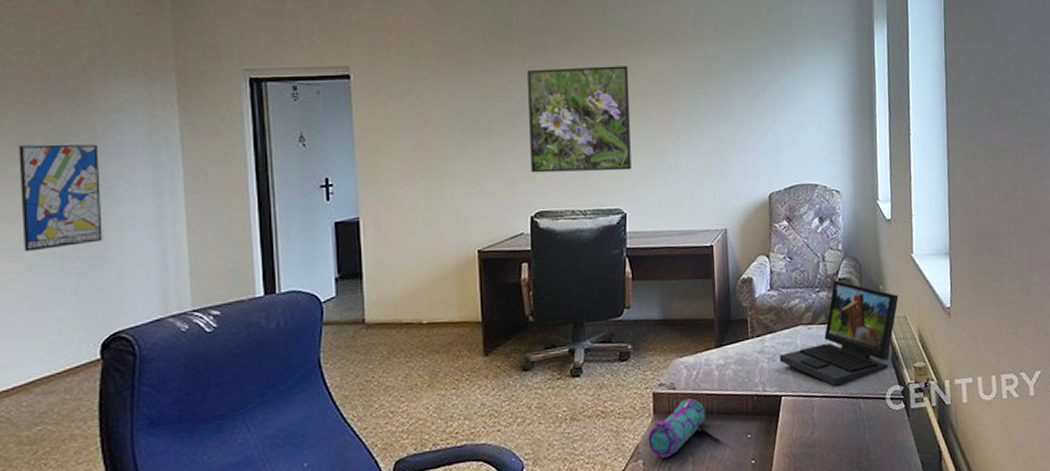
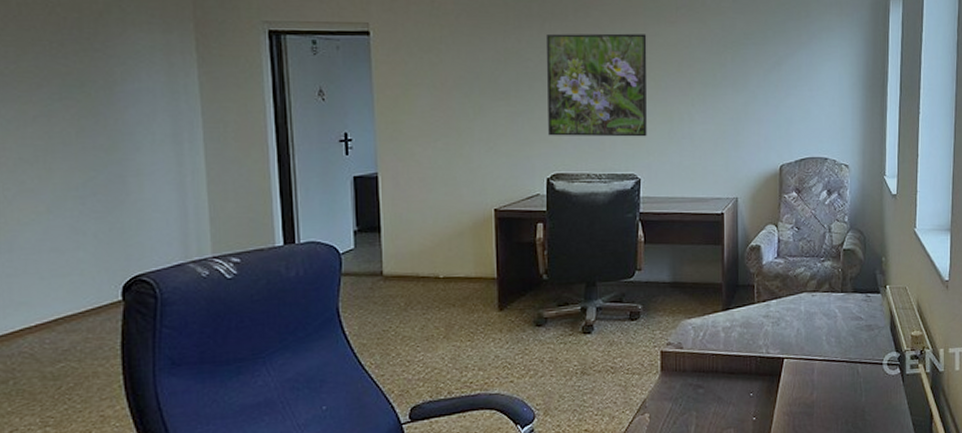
wall art: present [19,144,103,252] -> none [36,88,122,194]
pencil case: present [648,398,706,458] -> none [655,358,711,412]
laptop: present [779,280,899,386] -> none [783,251,900,351]

